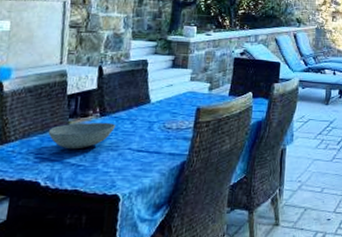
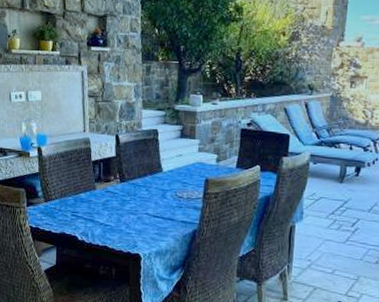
bowl: present [48,122,117,150] -> none [79,187,134,211]

